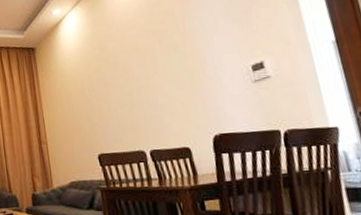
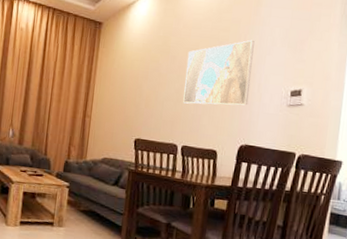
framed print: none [128,24,209,106] -> present [183,39,255,106]

